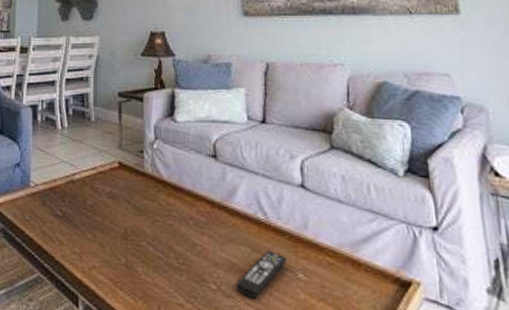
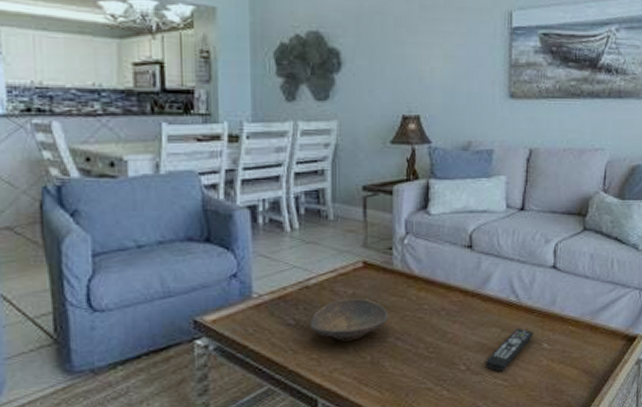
decorative bowl: none [74,196,141,240] -> present [311,298,389,341]

